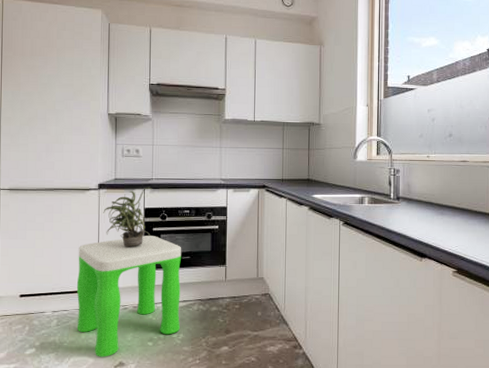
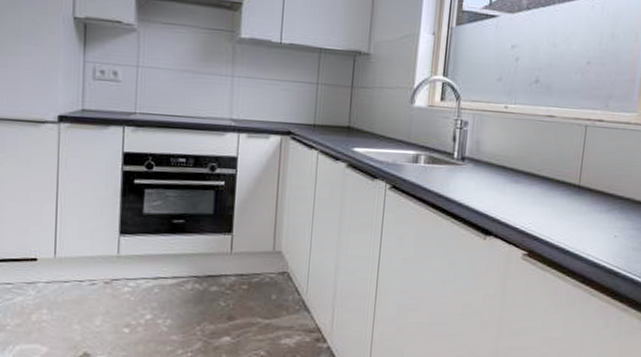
stool: present [76,236,182,357] -> none [25,189,174,346]
potted plant: present [103,187,153,247] -> none [64,124,136,204]

